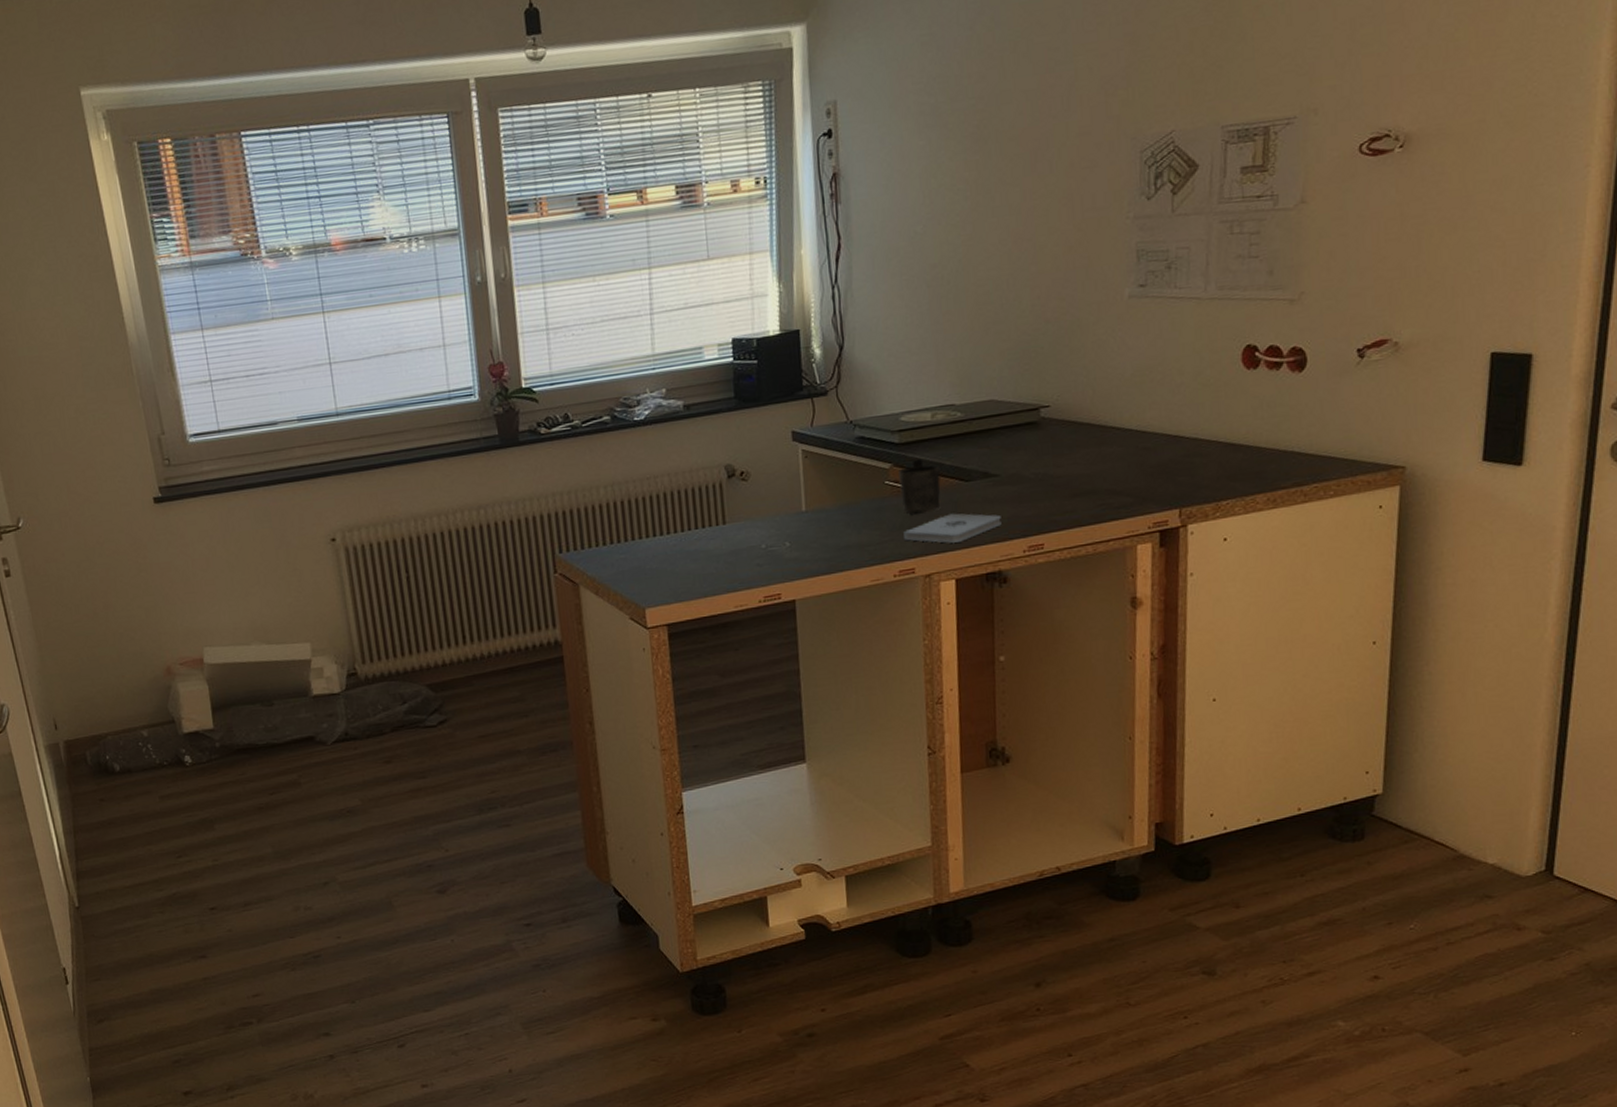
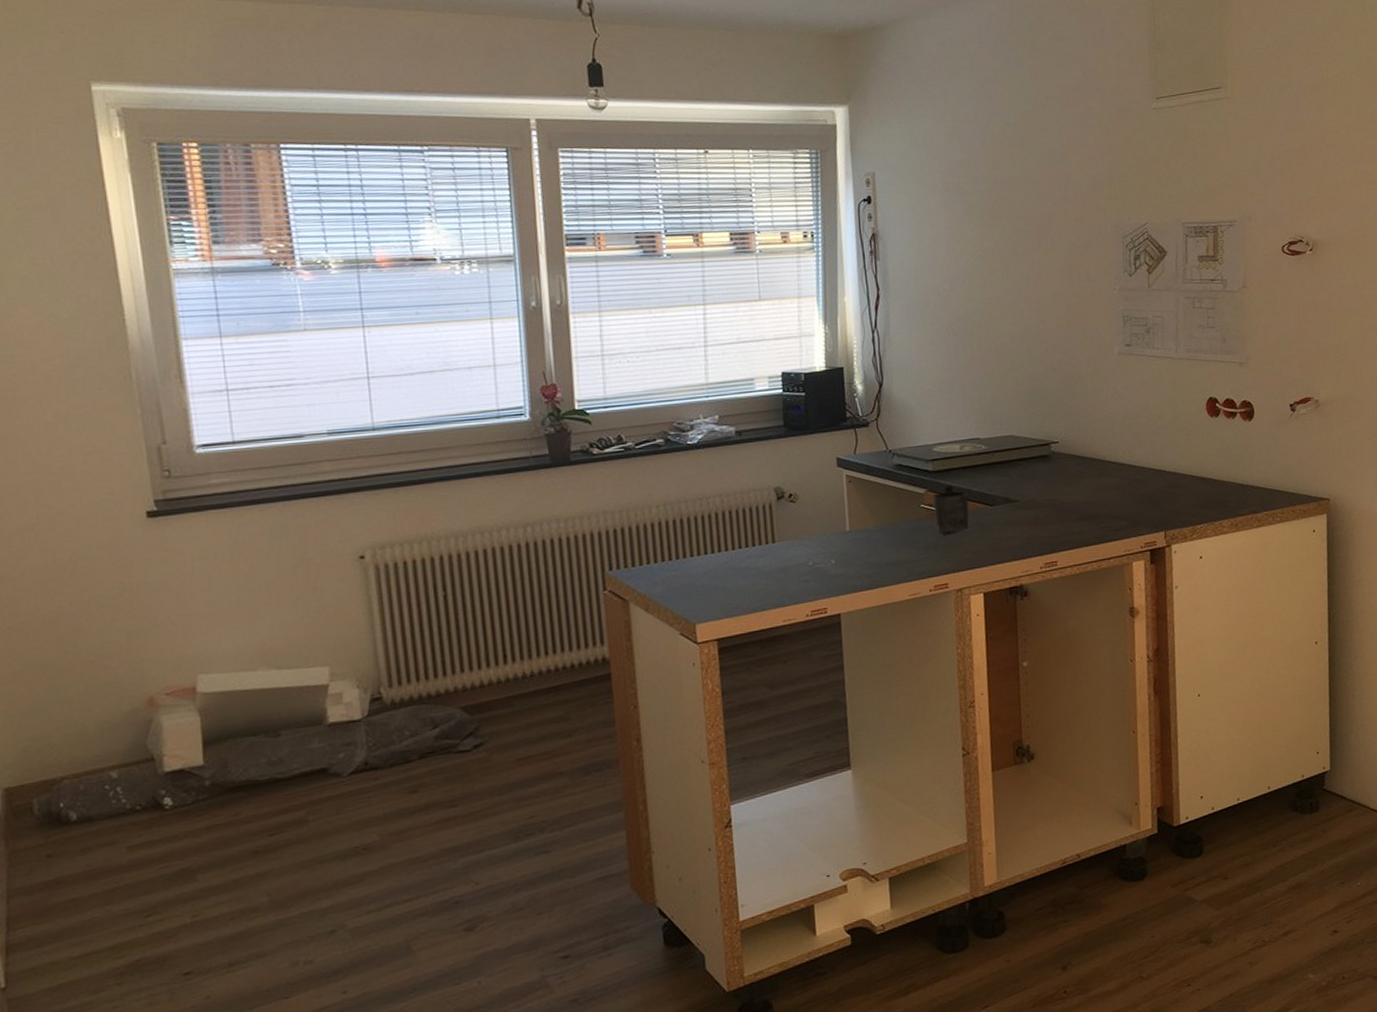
notepad: present [904,513,1002,543] -> none [938,533,1022,561]

